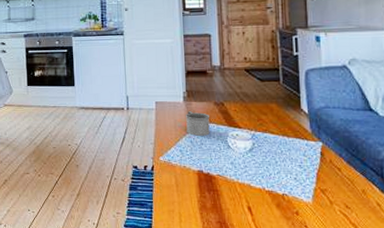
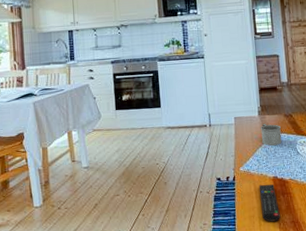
remote control: none [180,177,204,220] -> present [259,184,280,222]

